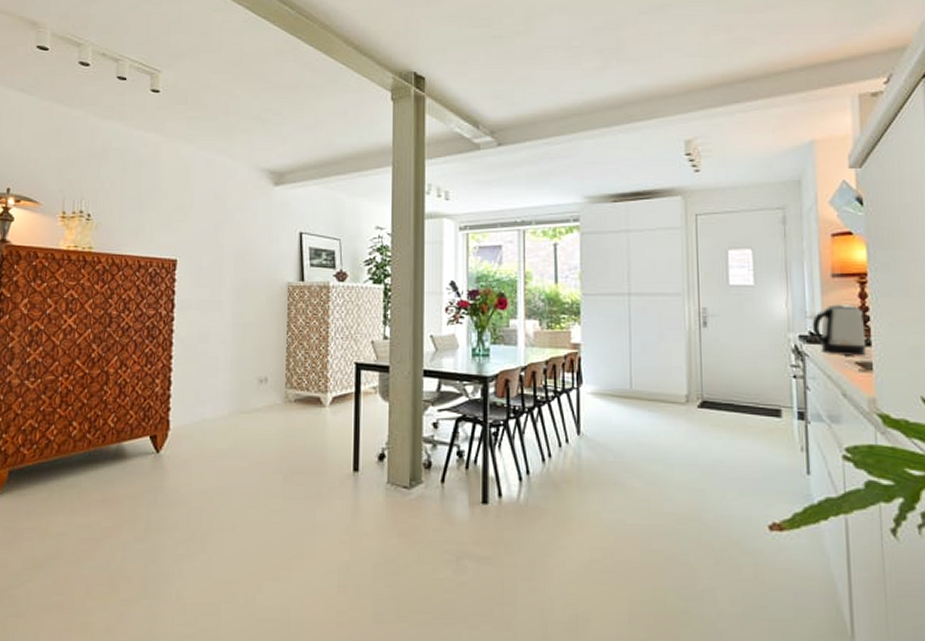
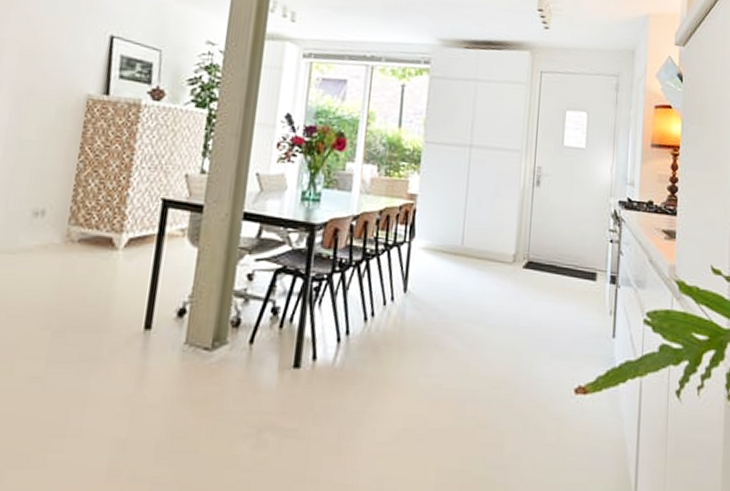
kettle: present [812,304,867,356] -> none [630,173,674,225]

